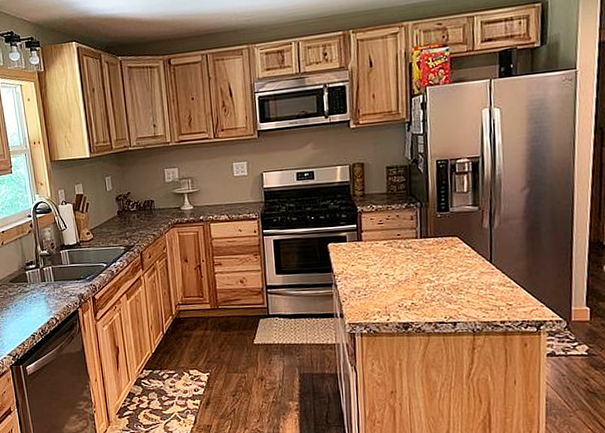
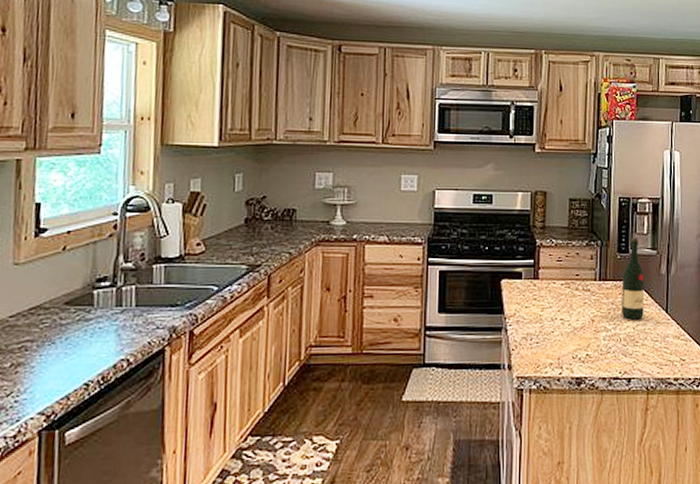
wine bottle: none [443,195,468,272] -> present [621,237,645,320]

